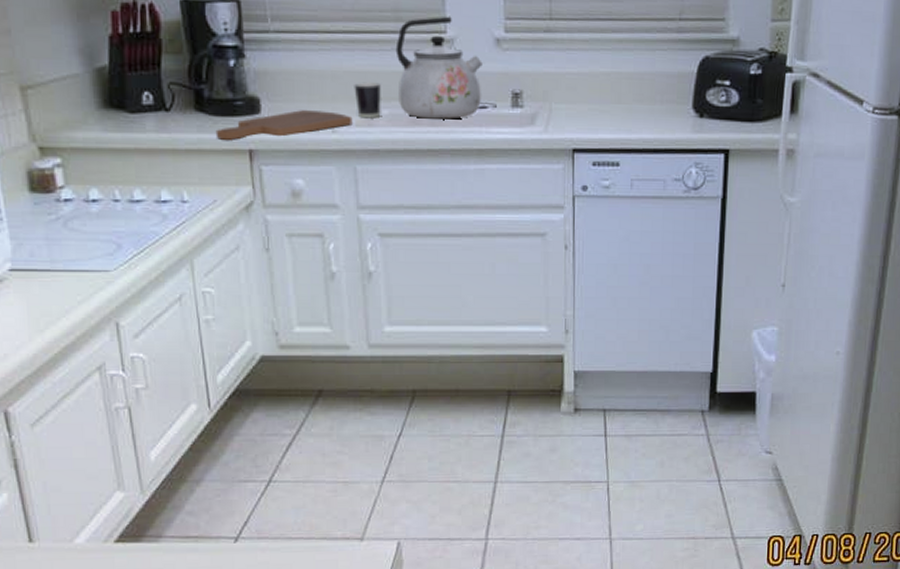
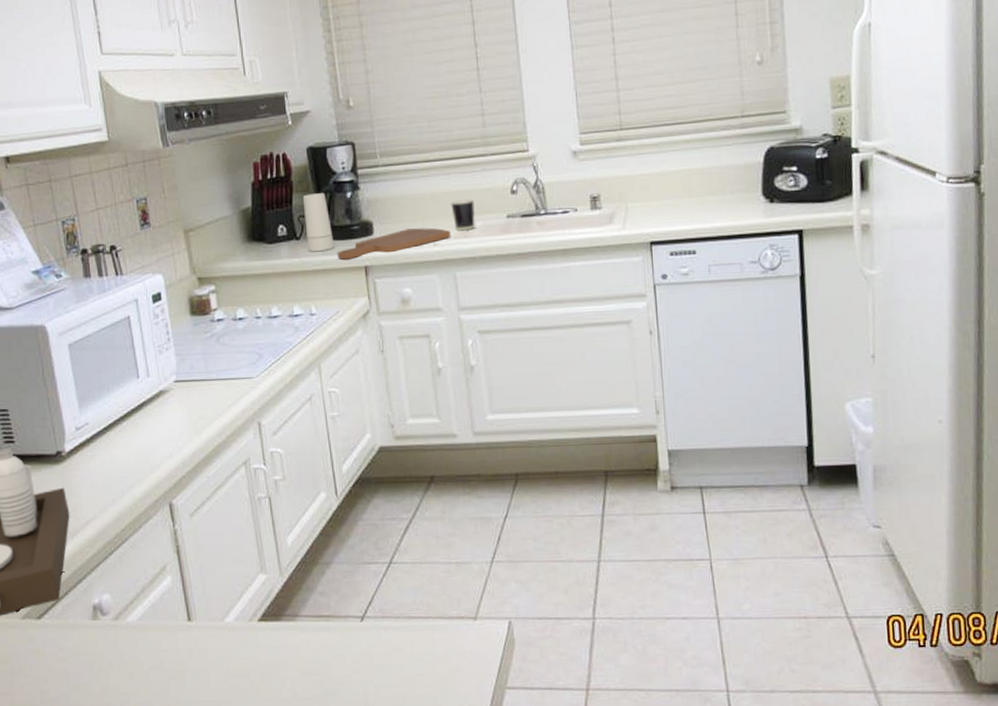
canister: none [174,57,212,128] -> present [302,193,334,252]
kettle: present [395,16,482,121] -> none [485,136,564,228]

